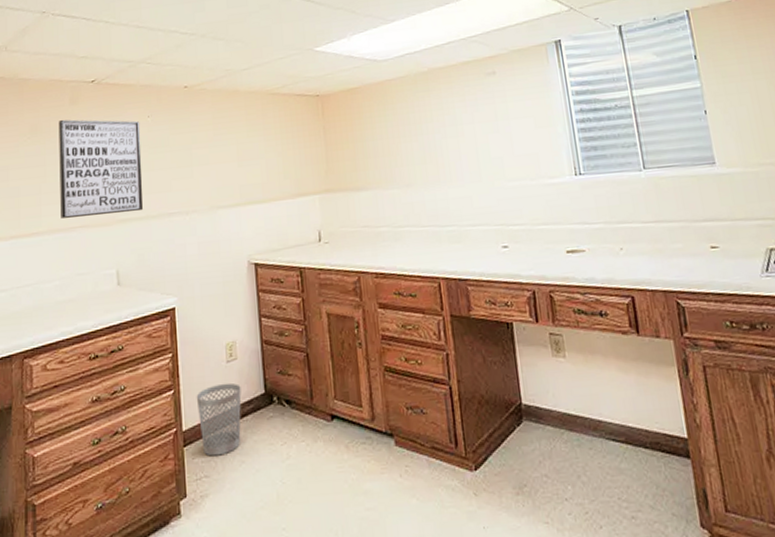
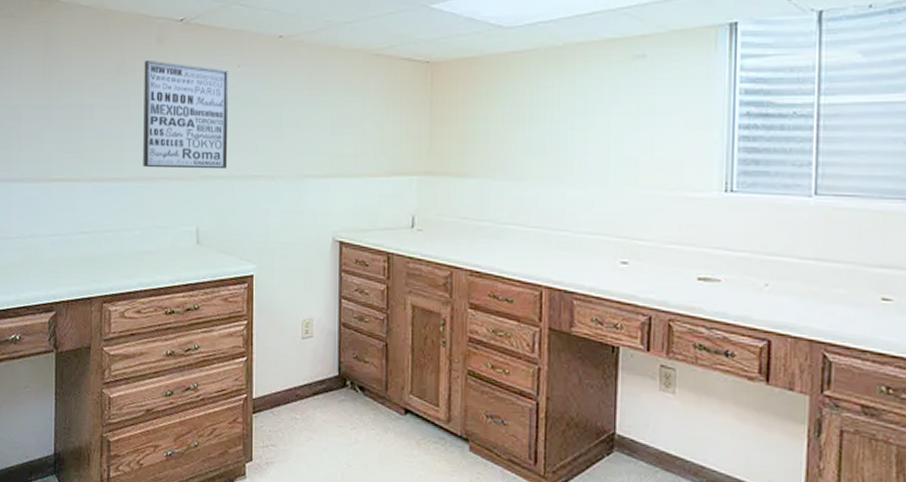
wastebasket: present [196,382,242,457] -> none [268,358,314,429]

